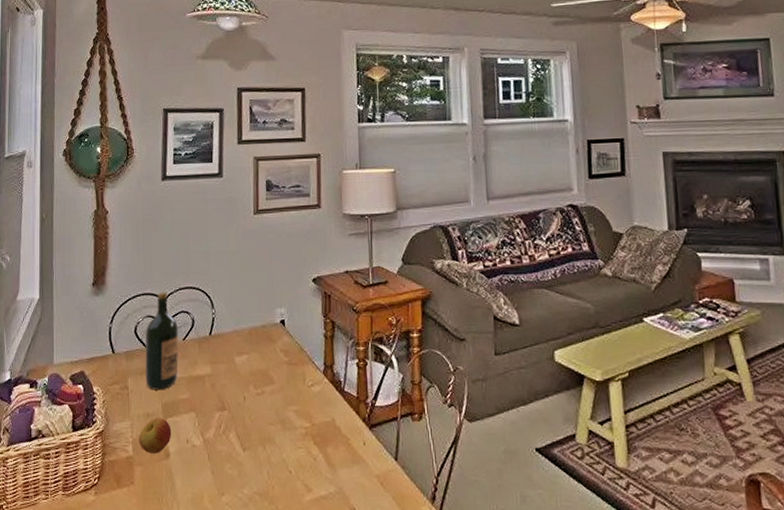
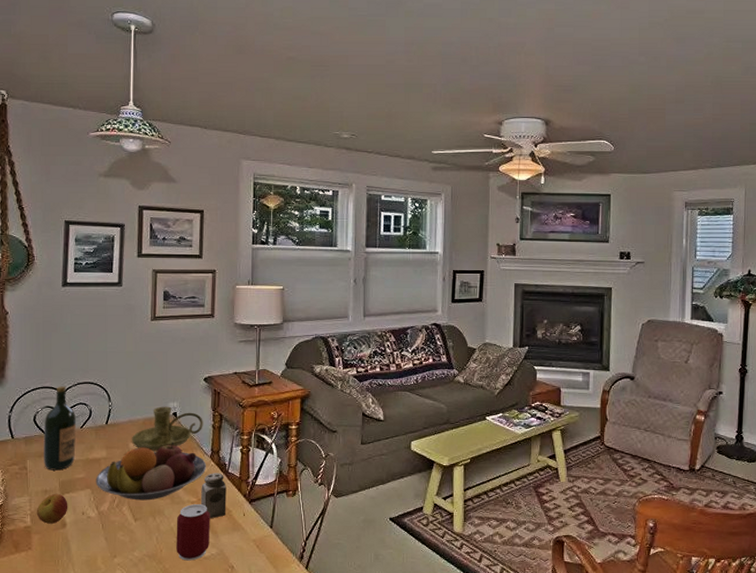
fruit bowl: none [200,355,320,426] -> present [95,442,207,501]
candle holder: none [237,313,314,366] -> present [132,406,203,451]
can: none [288,430,327,501] -> present [176,504,210,561]
salt shaker: none [314,392,344,449] -> present [201,473,226,519]

